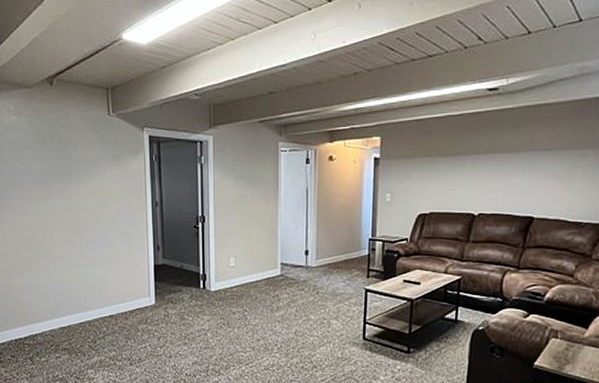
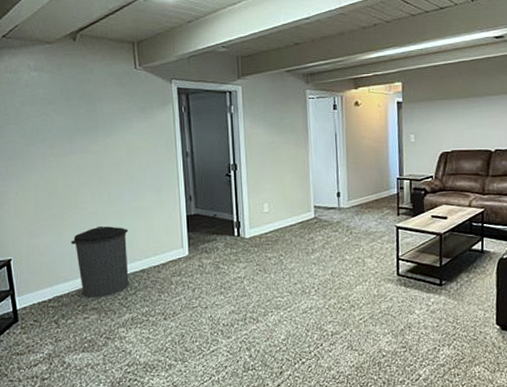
trash can: none [45,270,99,339] -> present [71,226,129,298]

